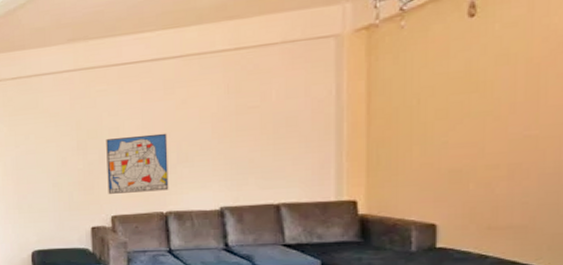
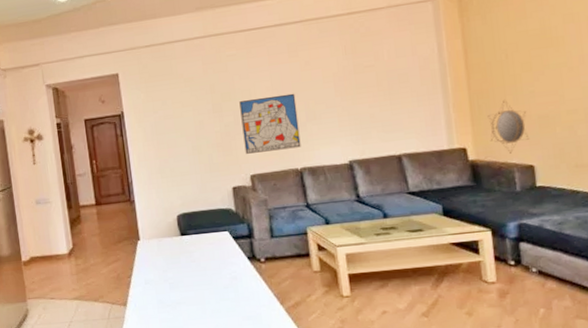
home mirror: none [386,149,436,210] -> present [487,99,530,154]

